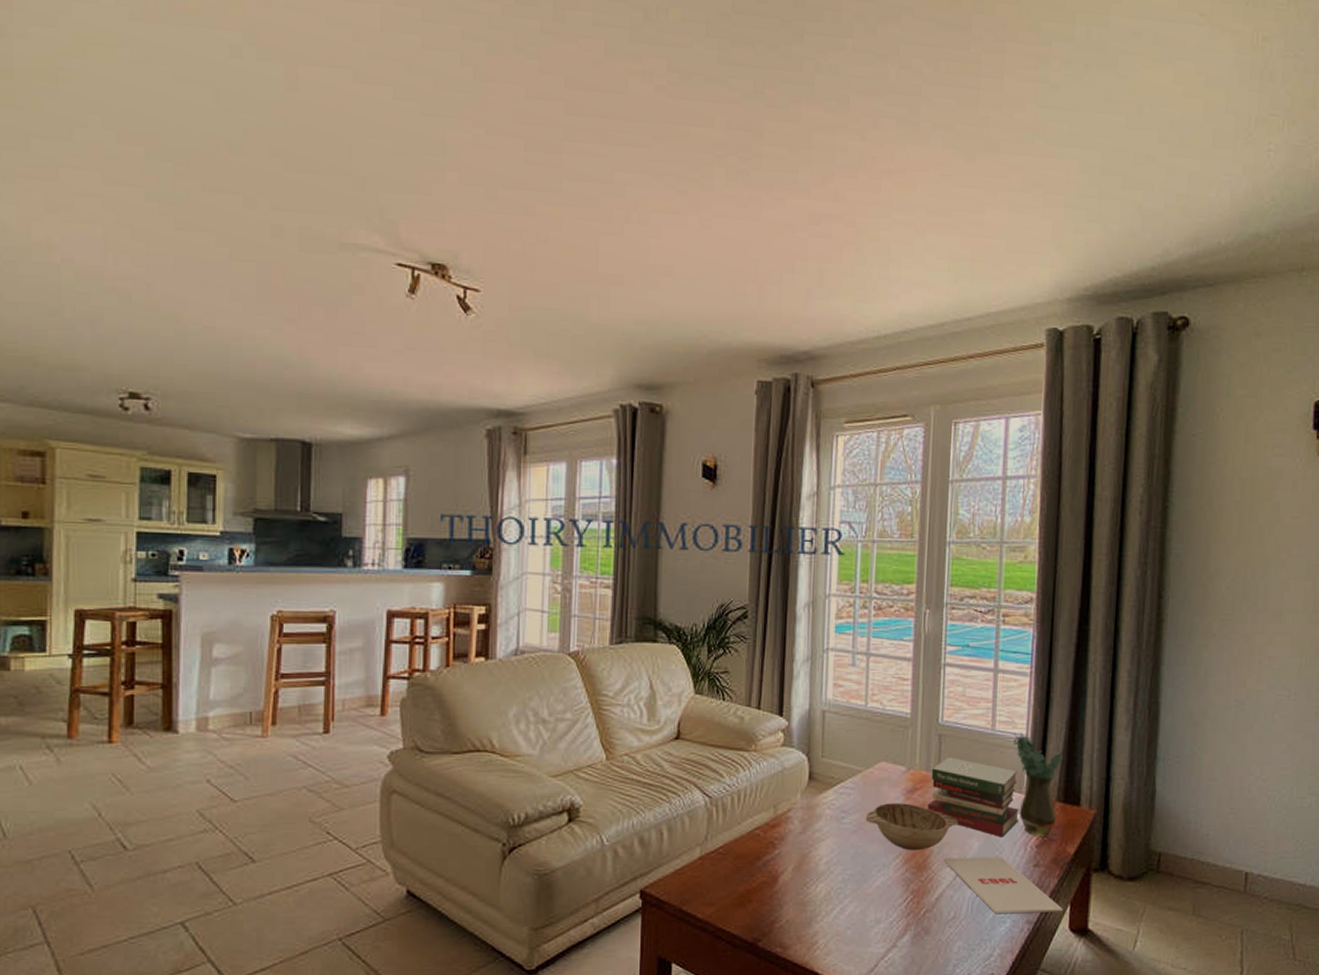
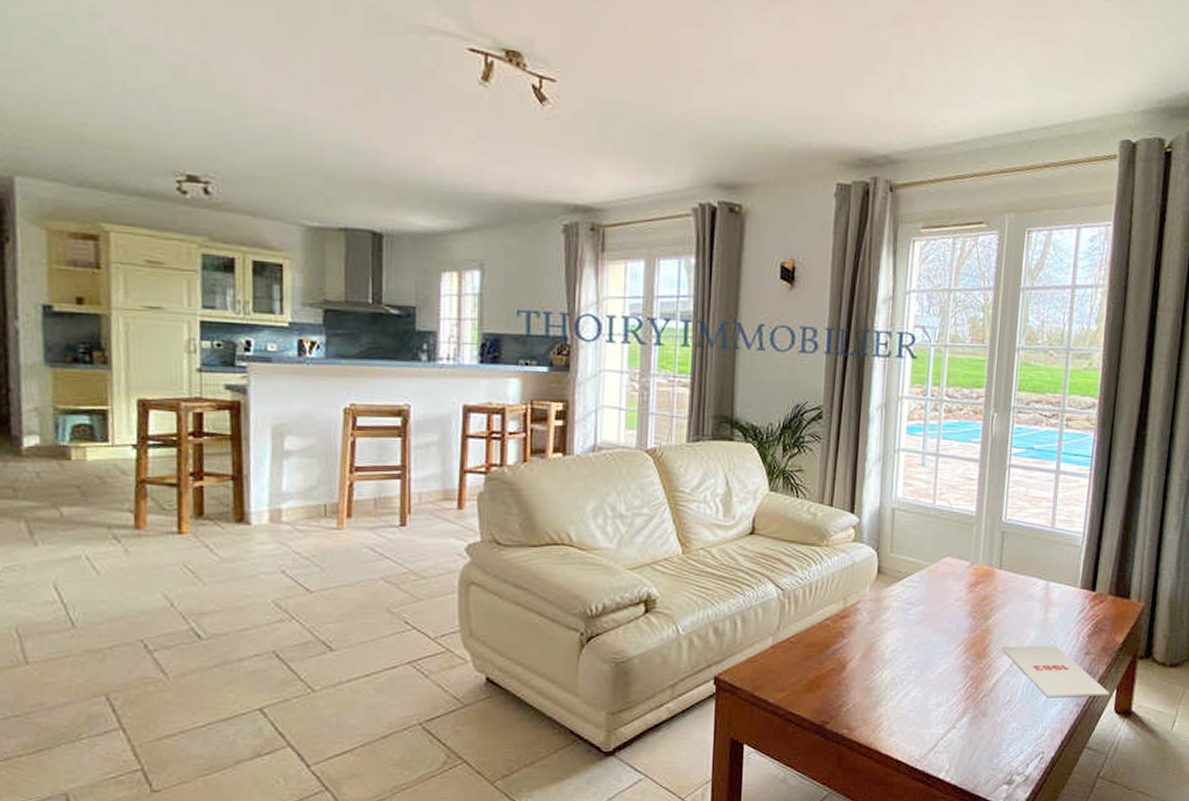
decorative bowl: present [865,803,959,851] -> none [930,596,1017,640]
books: present [927,757,1019,838] -> none [988,553,1074,628]
vase: present [1013,732,1064,836] -> none [1071,530,1117,627]

